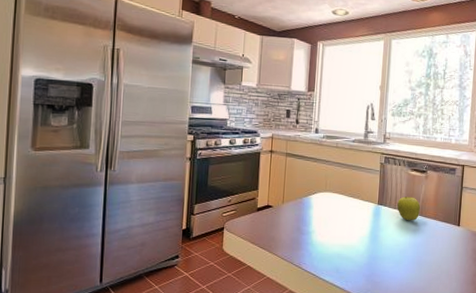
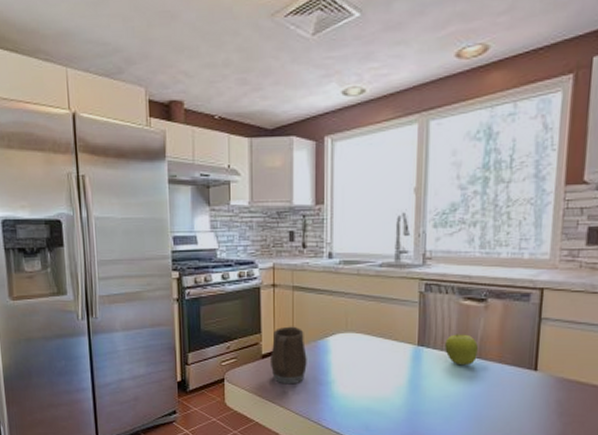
mug: none [263,185,294,234] -> present [269,326,307,385]

